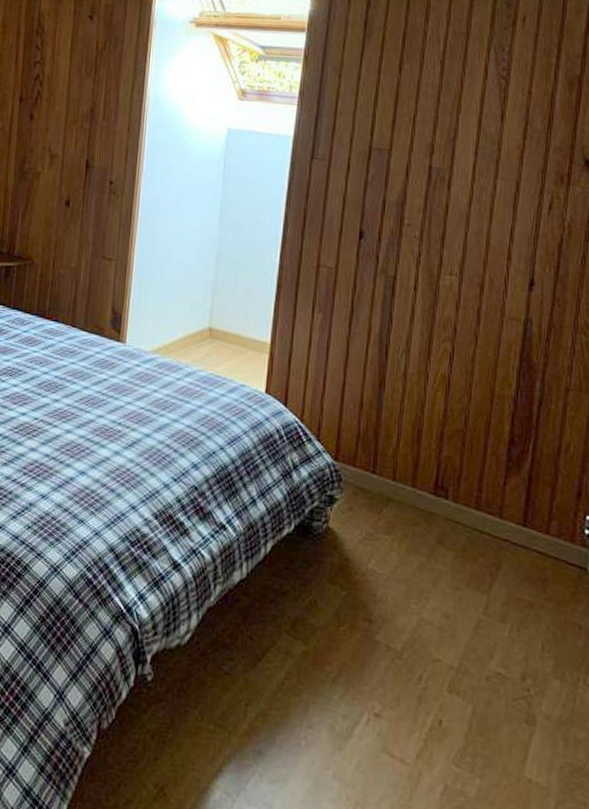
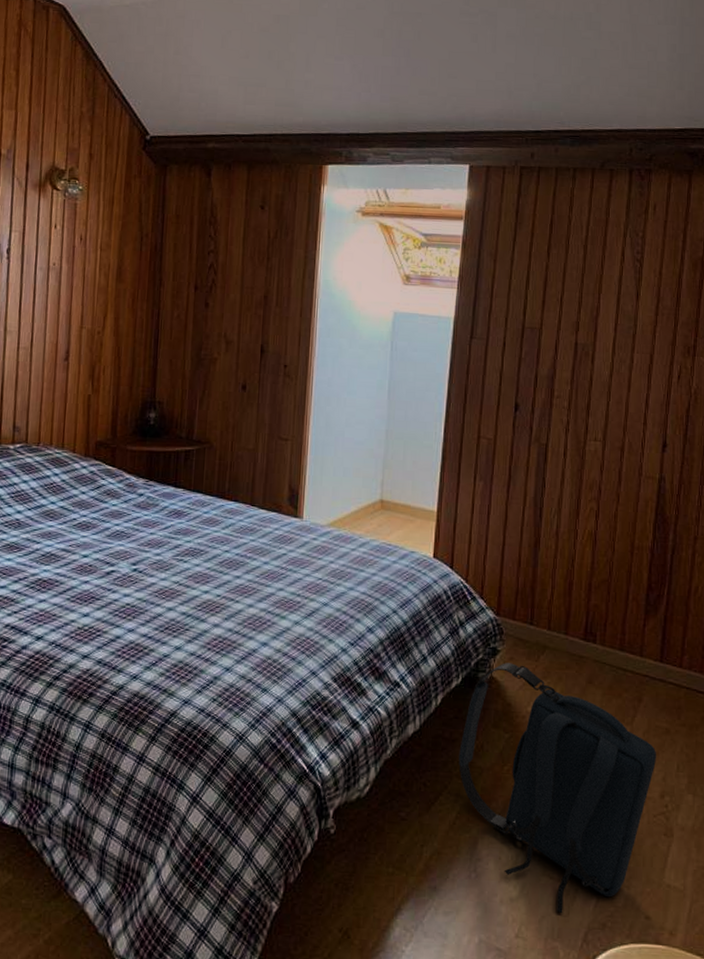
backpack: none [289,513,518,798] -> present [459,663,657,914]

